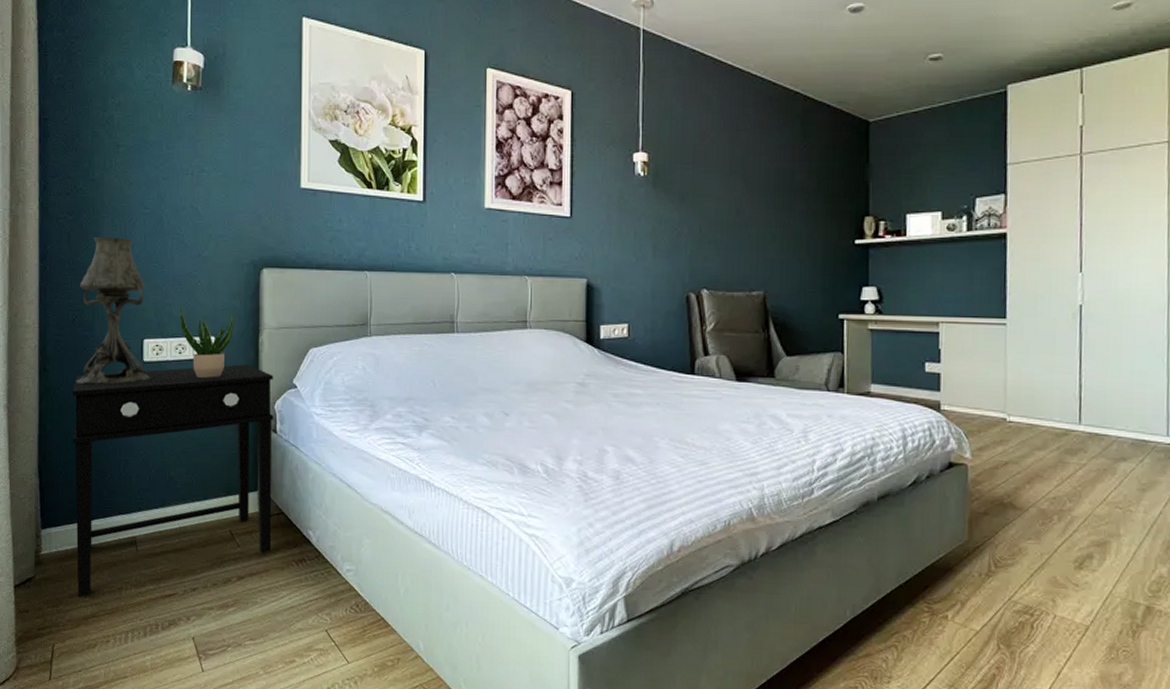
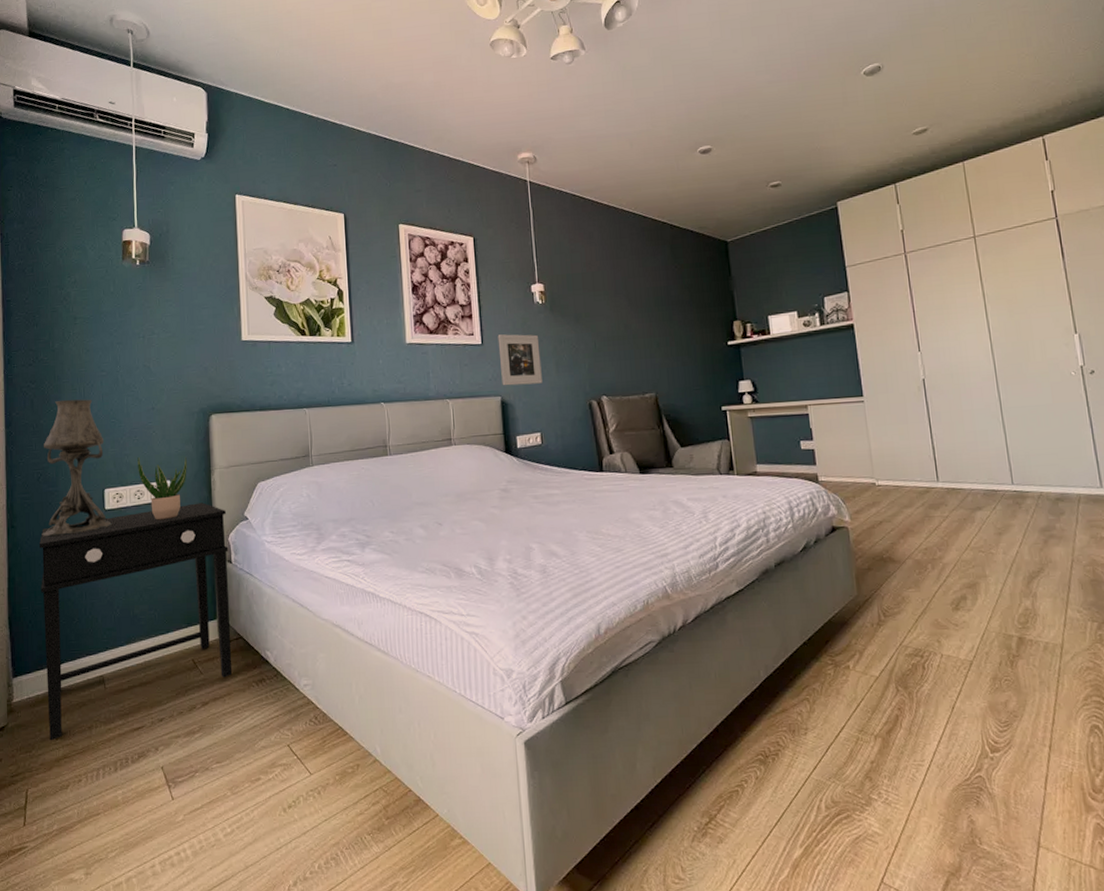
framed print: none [589,208,637,268] -> present [497,334,542,386]

